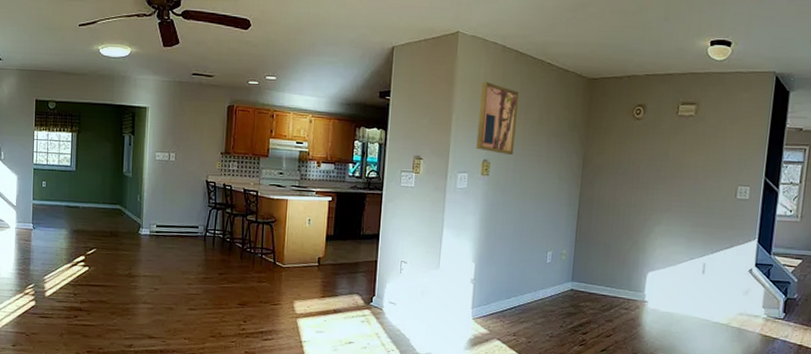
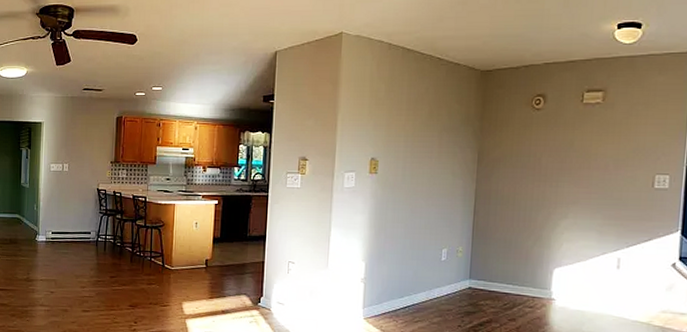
wall art: present [476,82,520,155] -> none [363,81,408,152]

